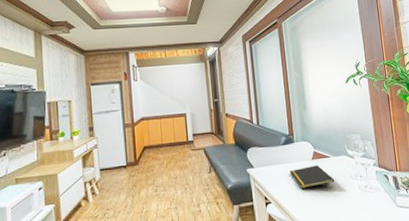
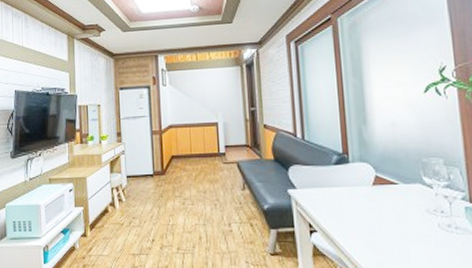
notepad: present [289,165,335,188] -> none [341,192,404,218]

